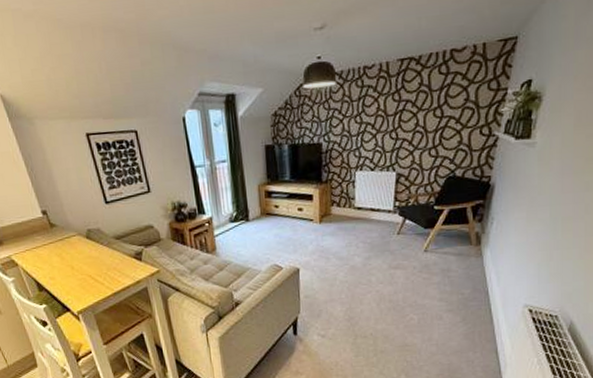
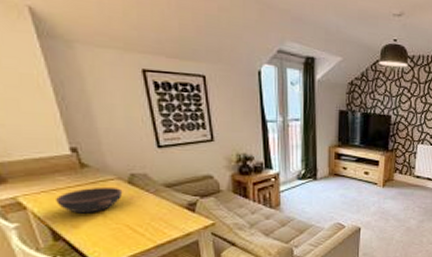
bowl: none [37,243,84,267] -> present [56,188,123,214]

